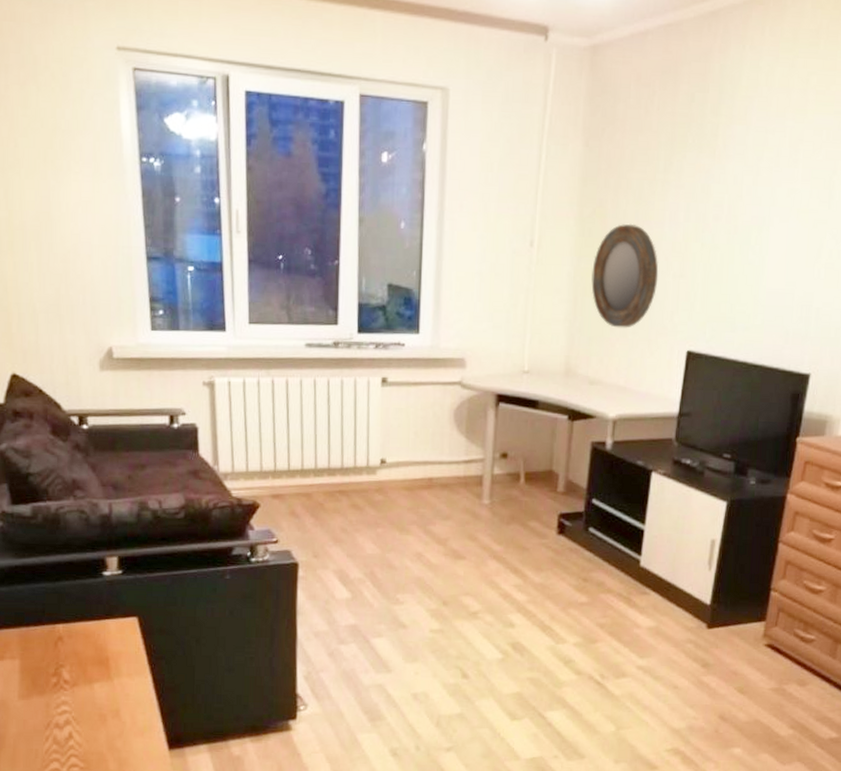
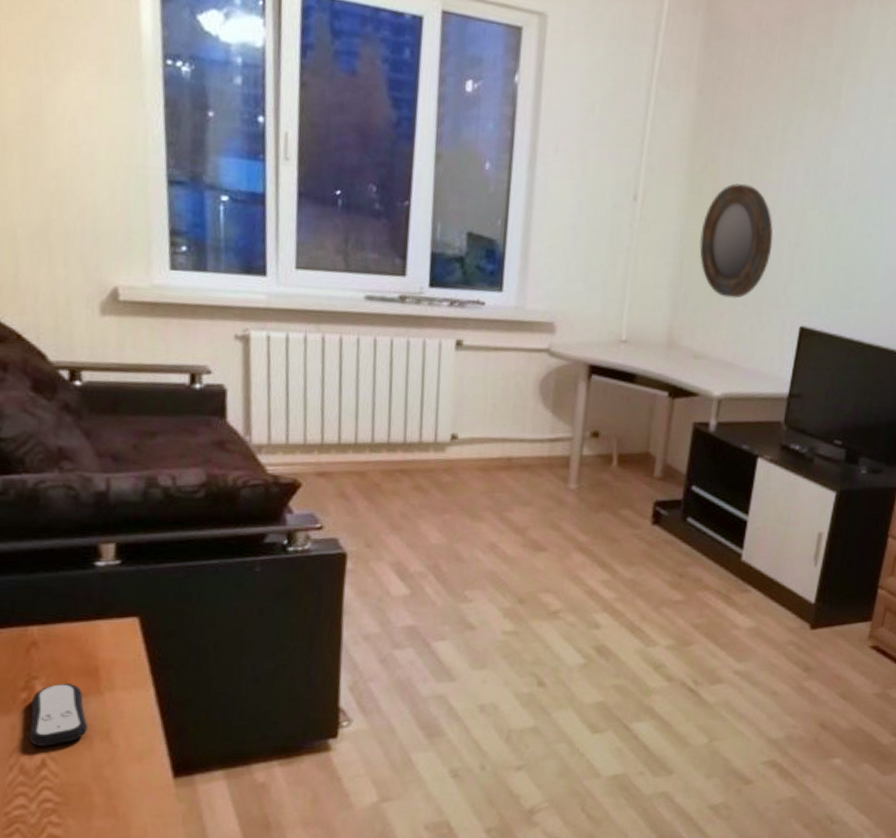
remote control: none [59,671,102,722] -> present [28,684,87,746]

